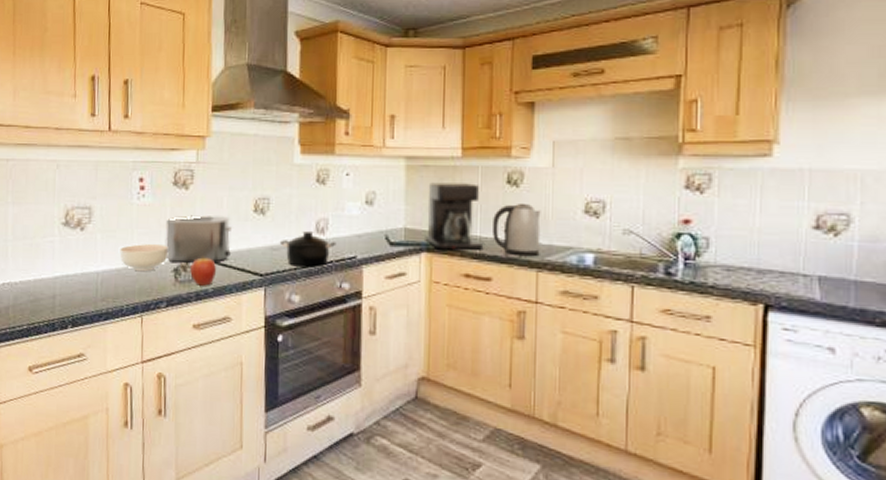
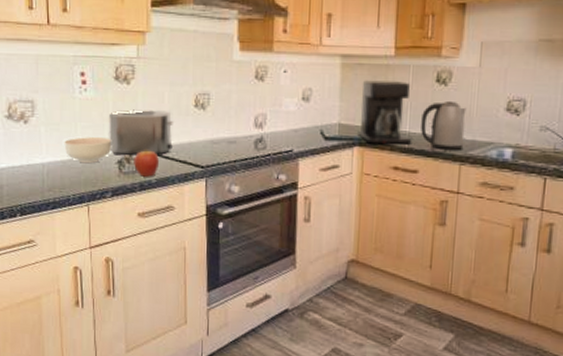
saucepan: present [279,230,337,269] -> none [219,125,274,161]

